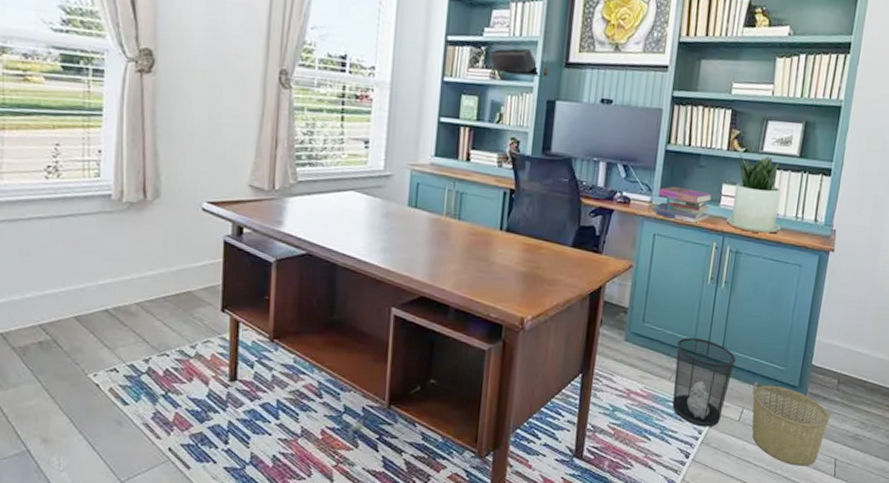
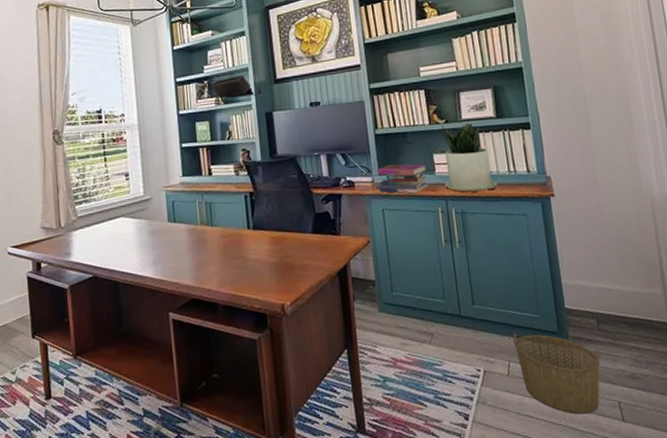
waste bin: present [672,338,737,427] -> none [429,299,490,386]

